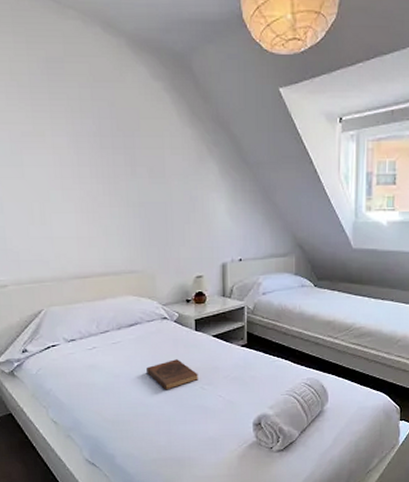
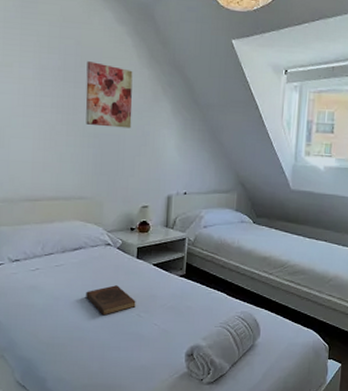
wall art: none [124,124,178,195] -> present [85,61,133,129]

